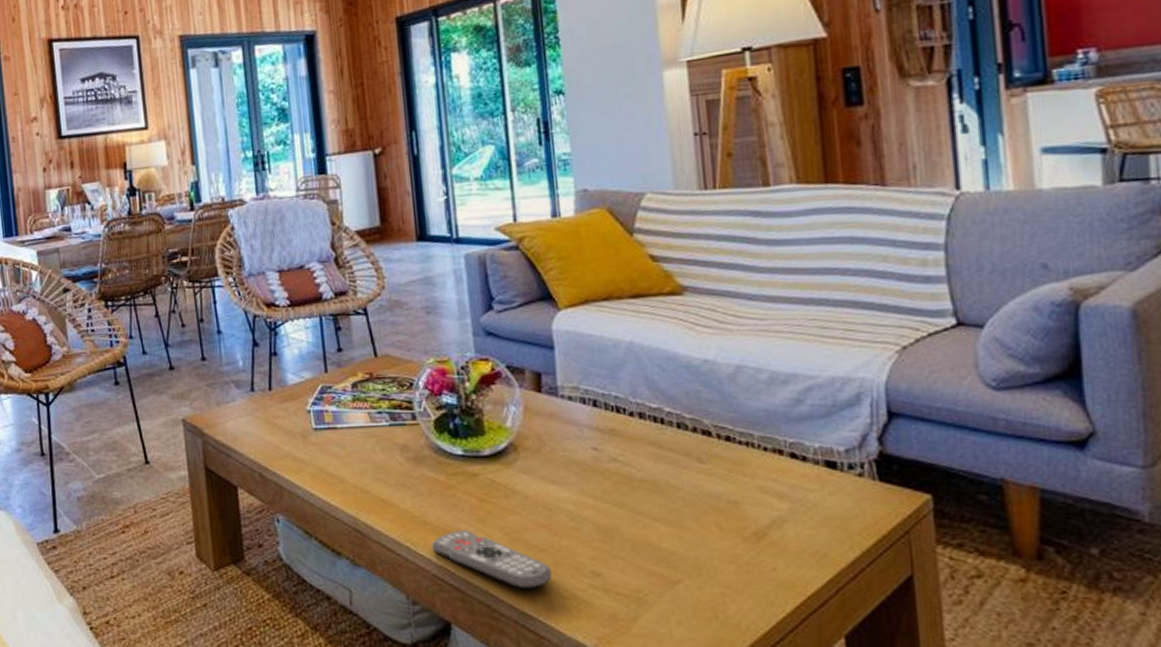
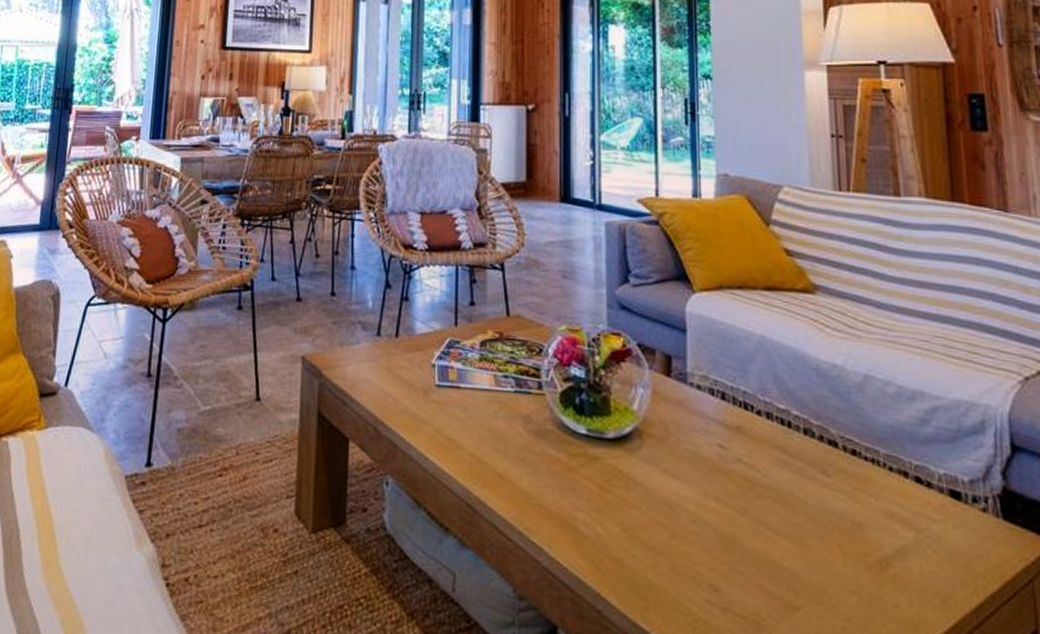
remote control: present [431,530,553,590] -> none [545,519,669,598]

